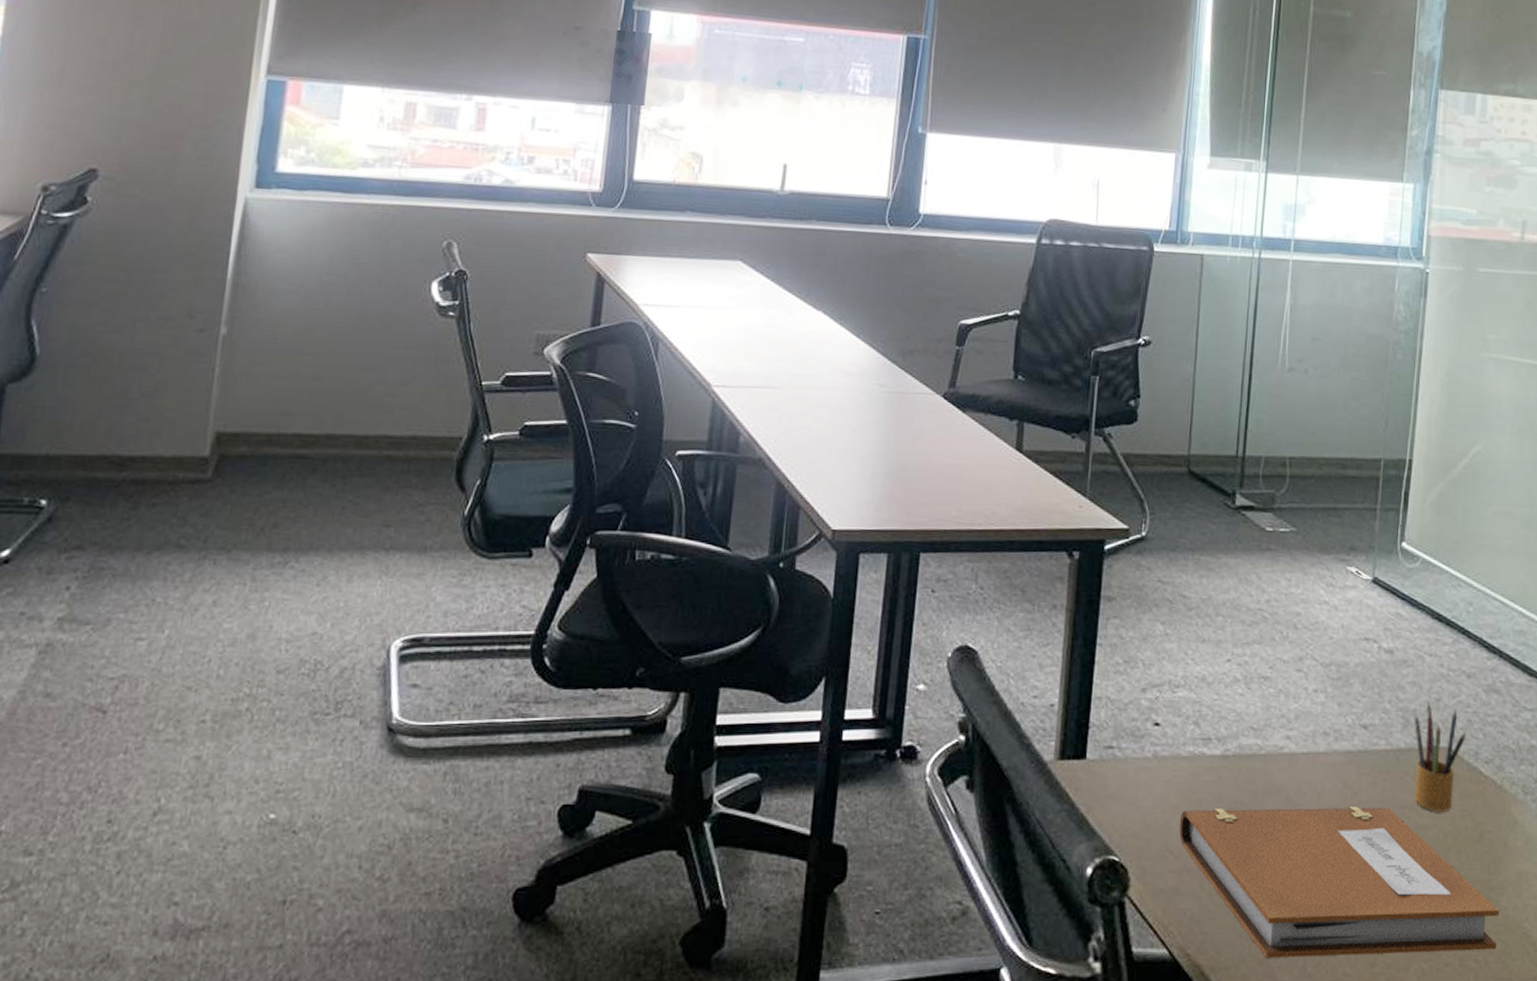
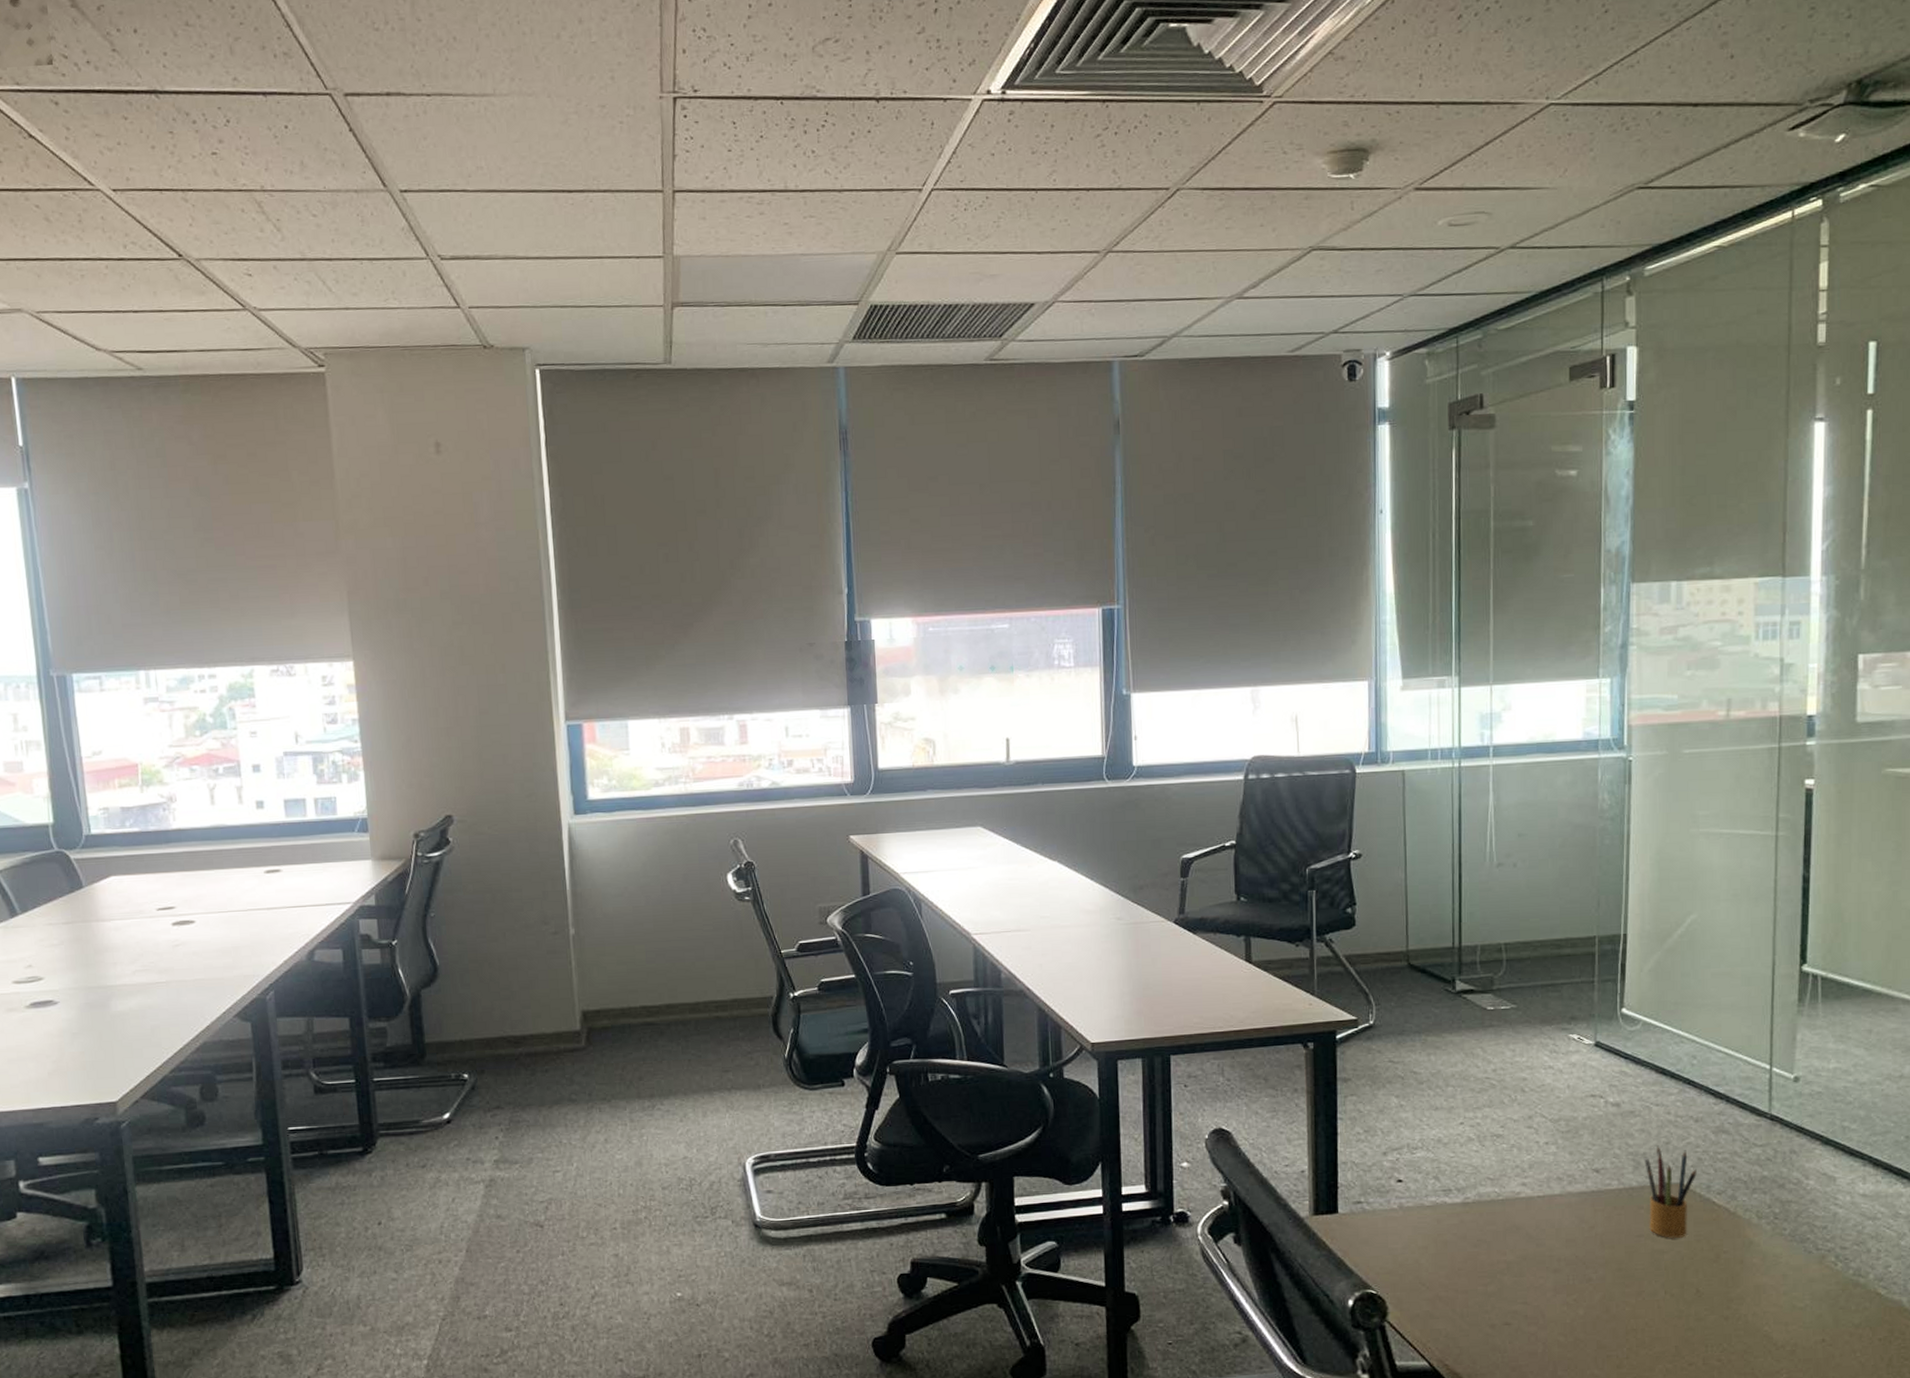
notebook: present [1179,807,1499,958] -> none [1428,1237,1739,1365]

